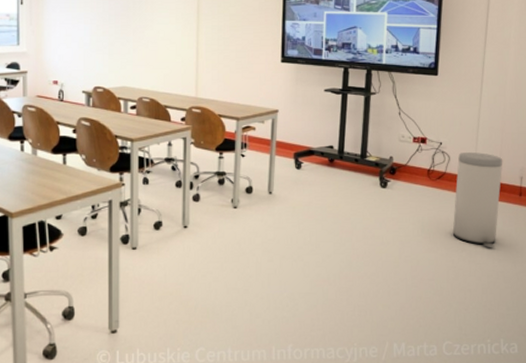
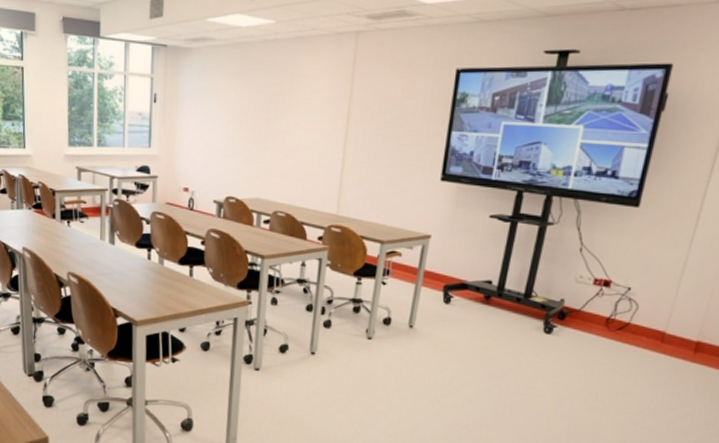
pedal bin: present [452,152,503,247] -> none [626,302,710,415]

